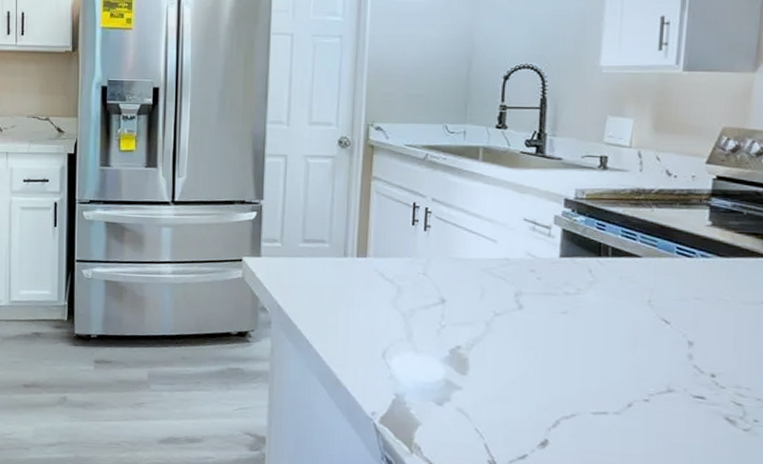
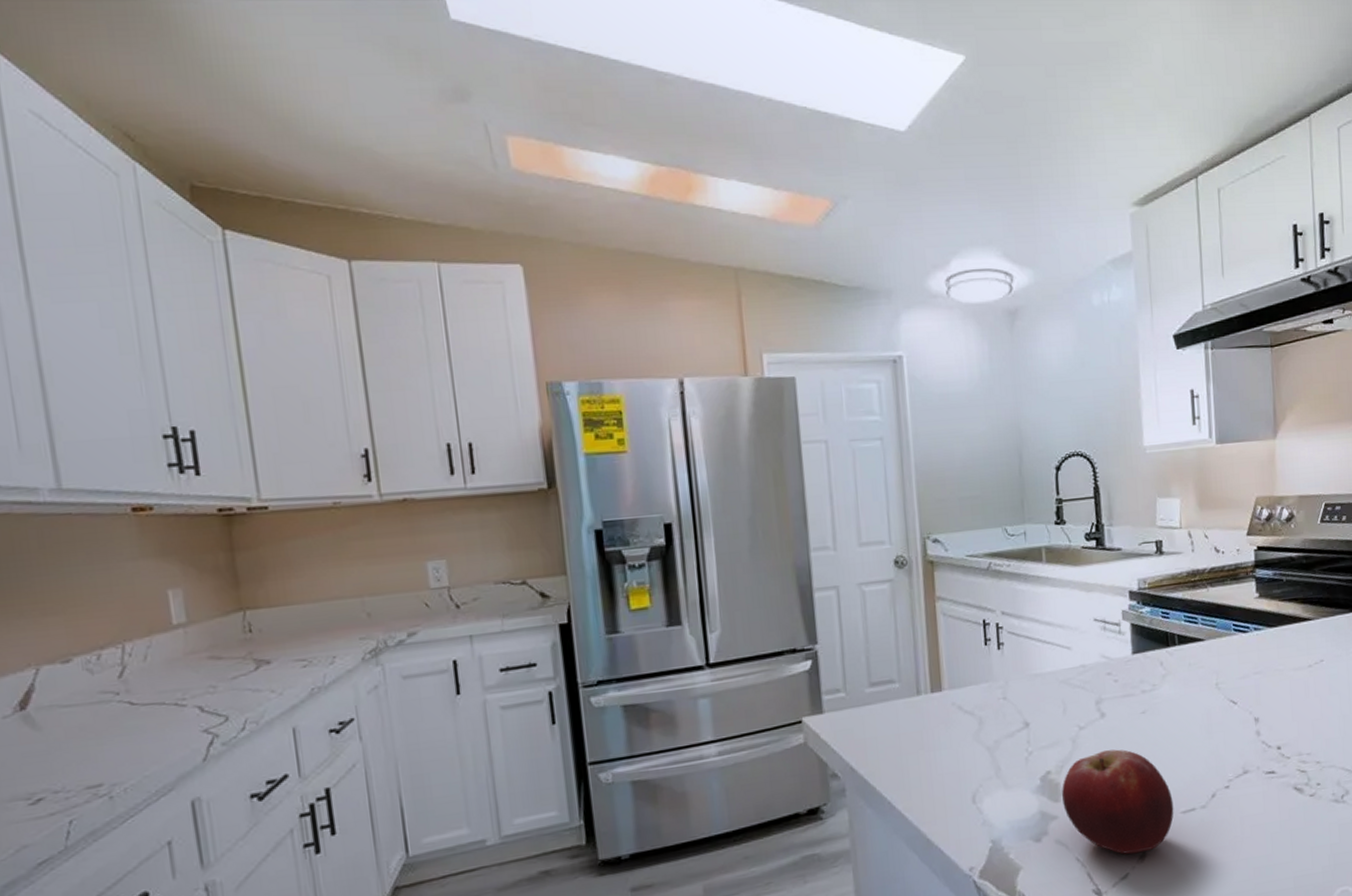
fruit: none [469,339,585,440] -> present [1062,749,1174,854]

